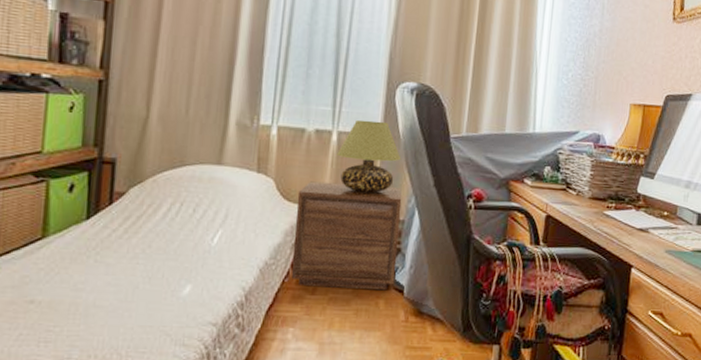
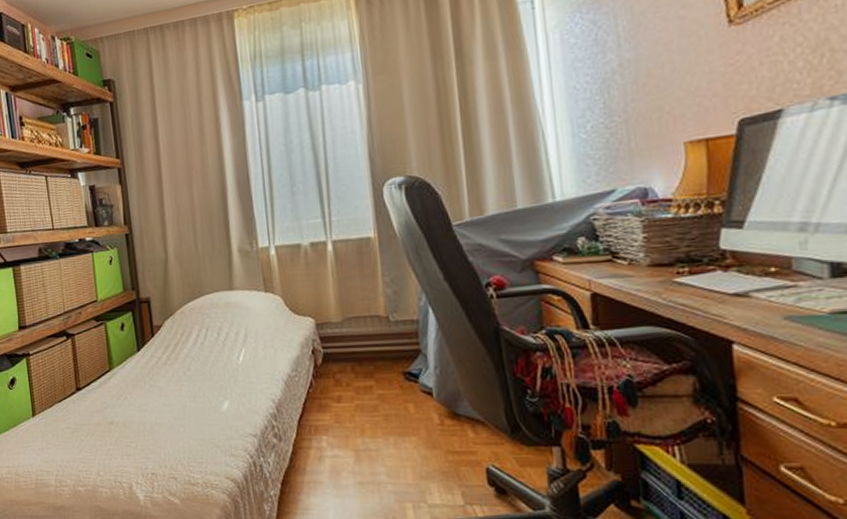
nightstand: present [291,181,402,291] -> none [305,287,421,395]
table lamp: present [337,119,402,193] -> none [335,222,403,297]

